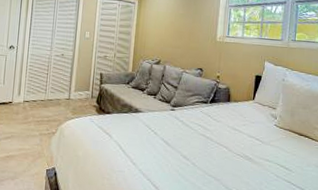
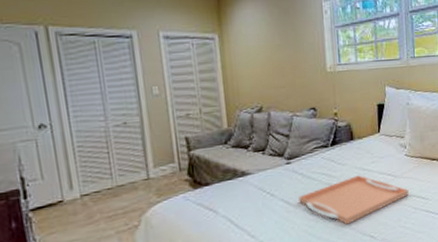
serving tray: none [176,133,274,175] -> present [299,175,409,225]

